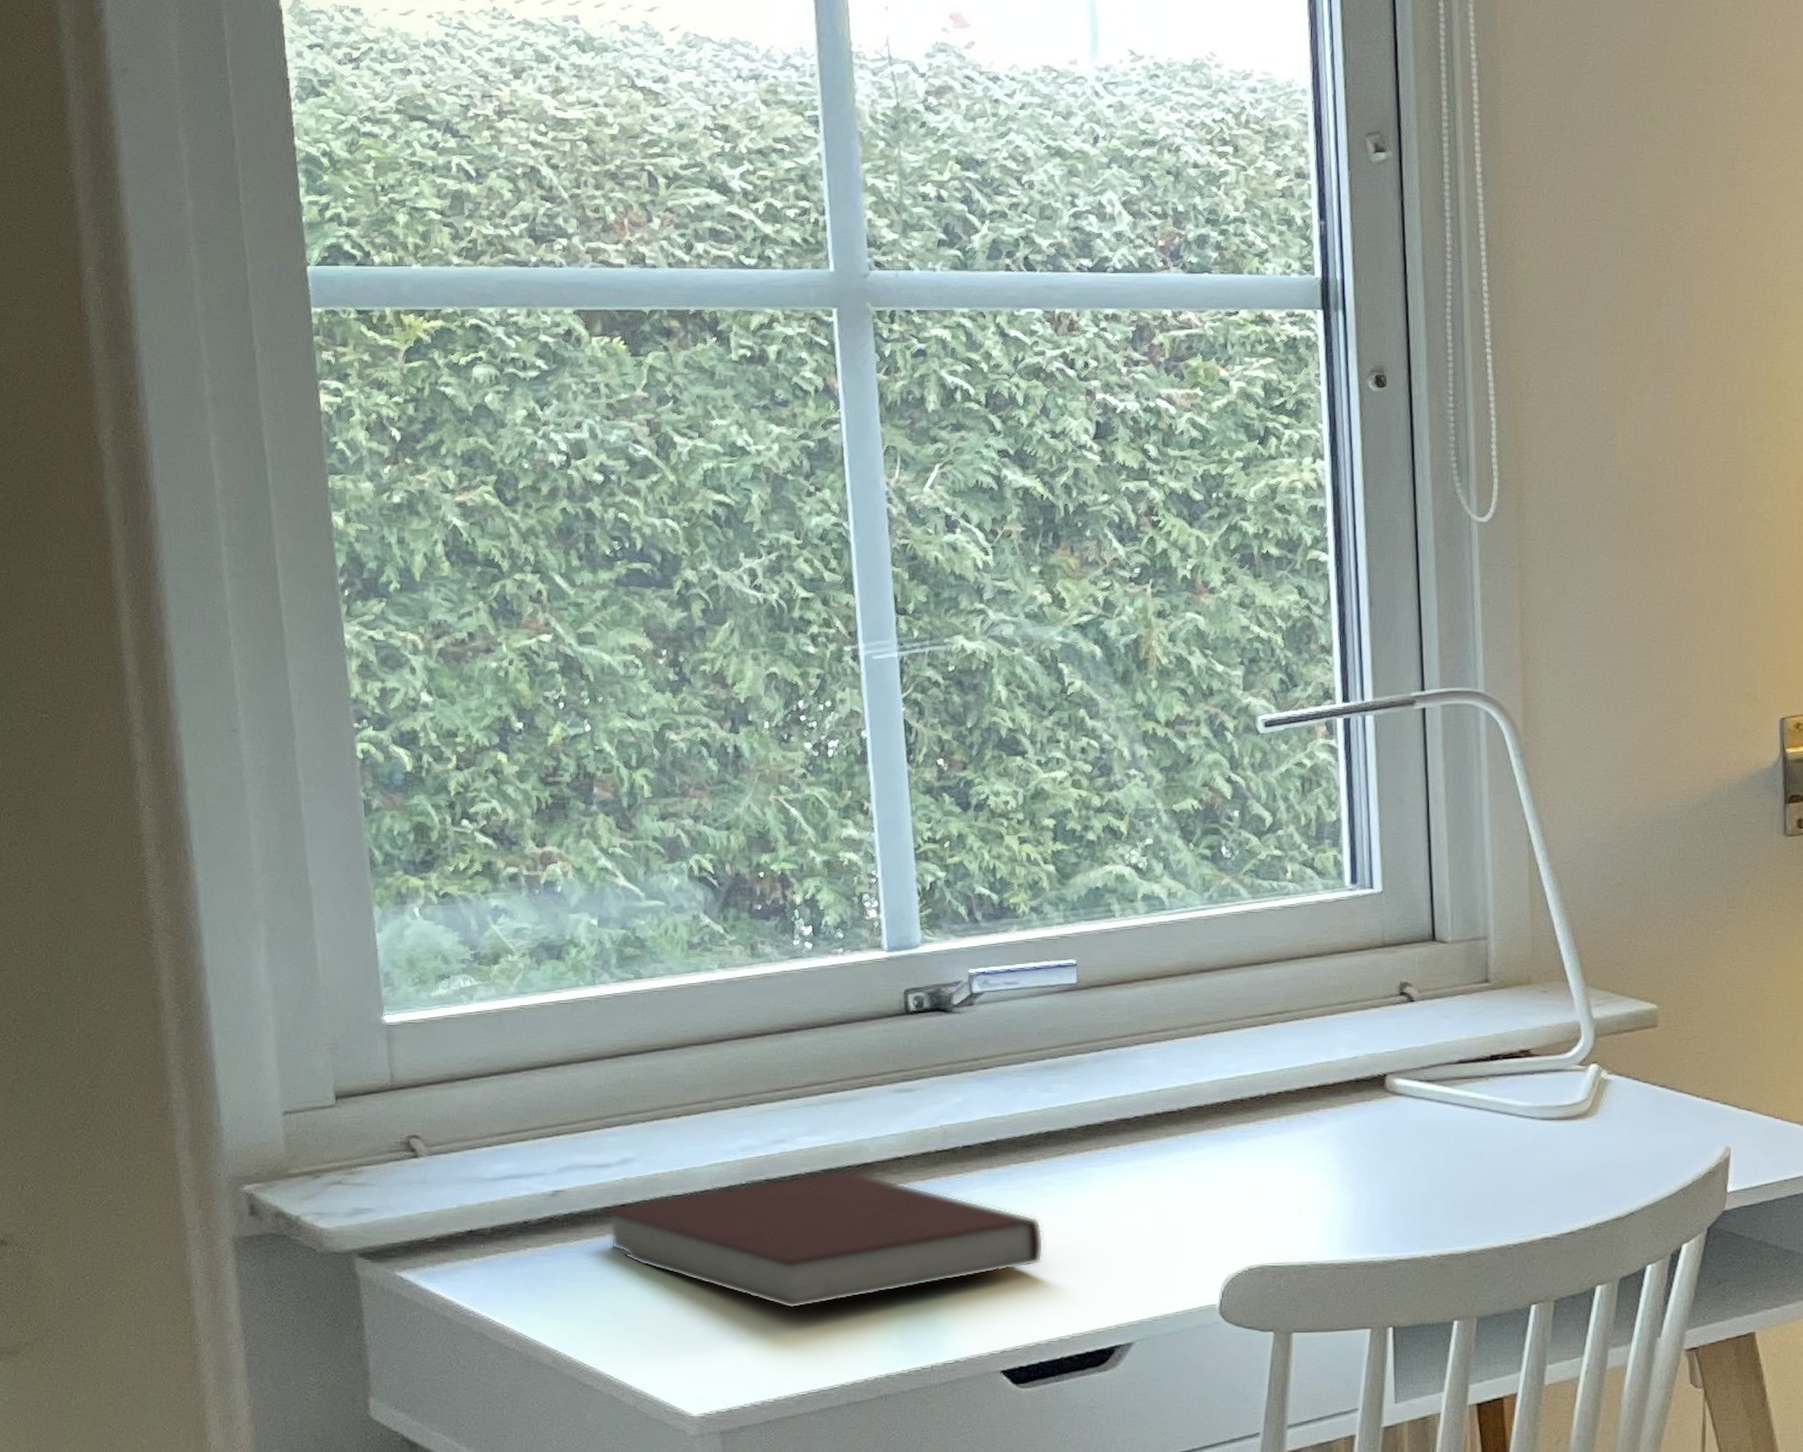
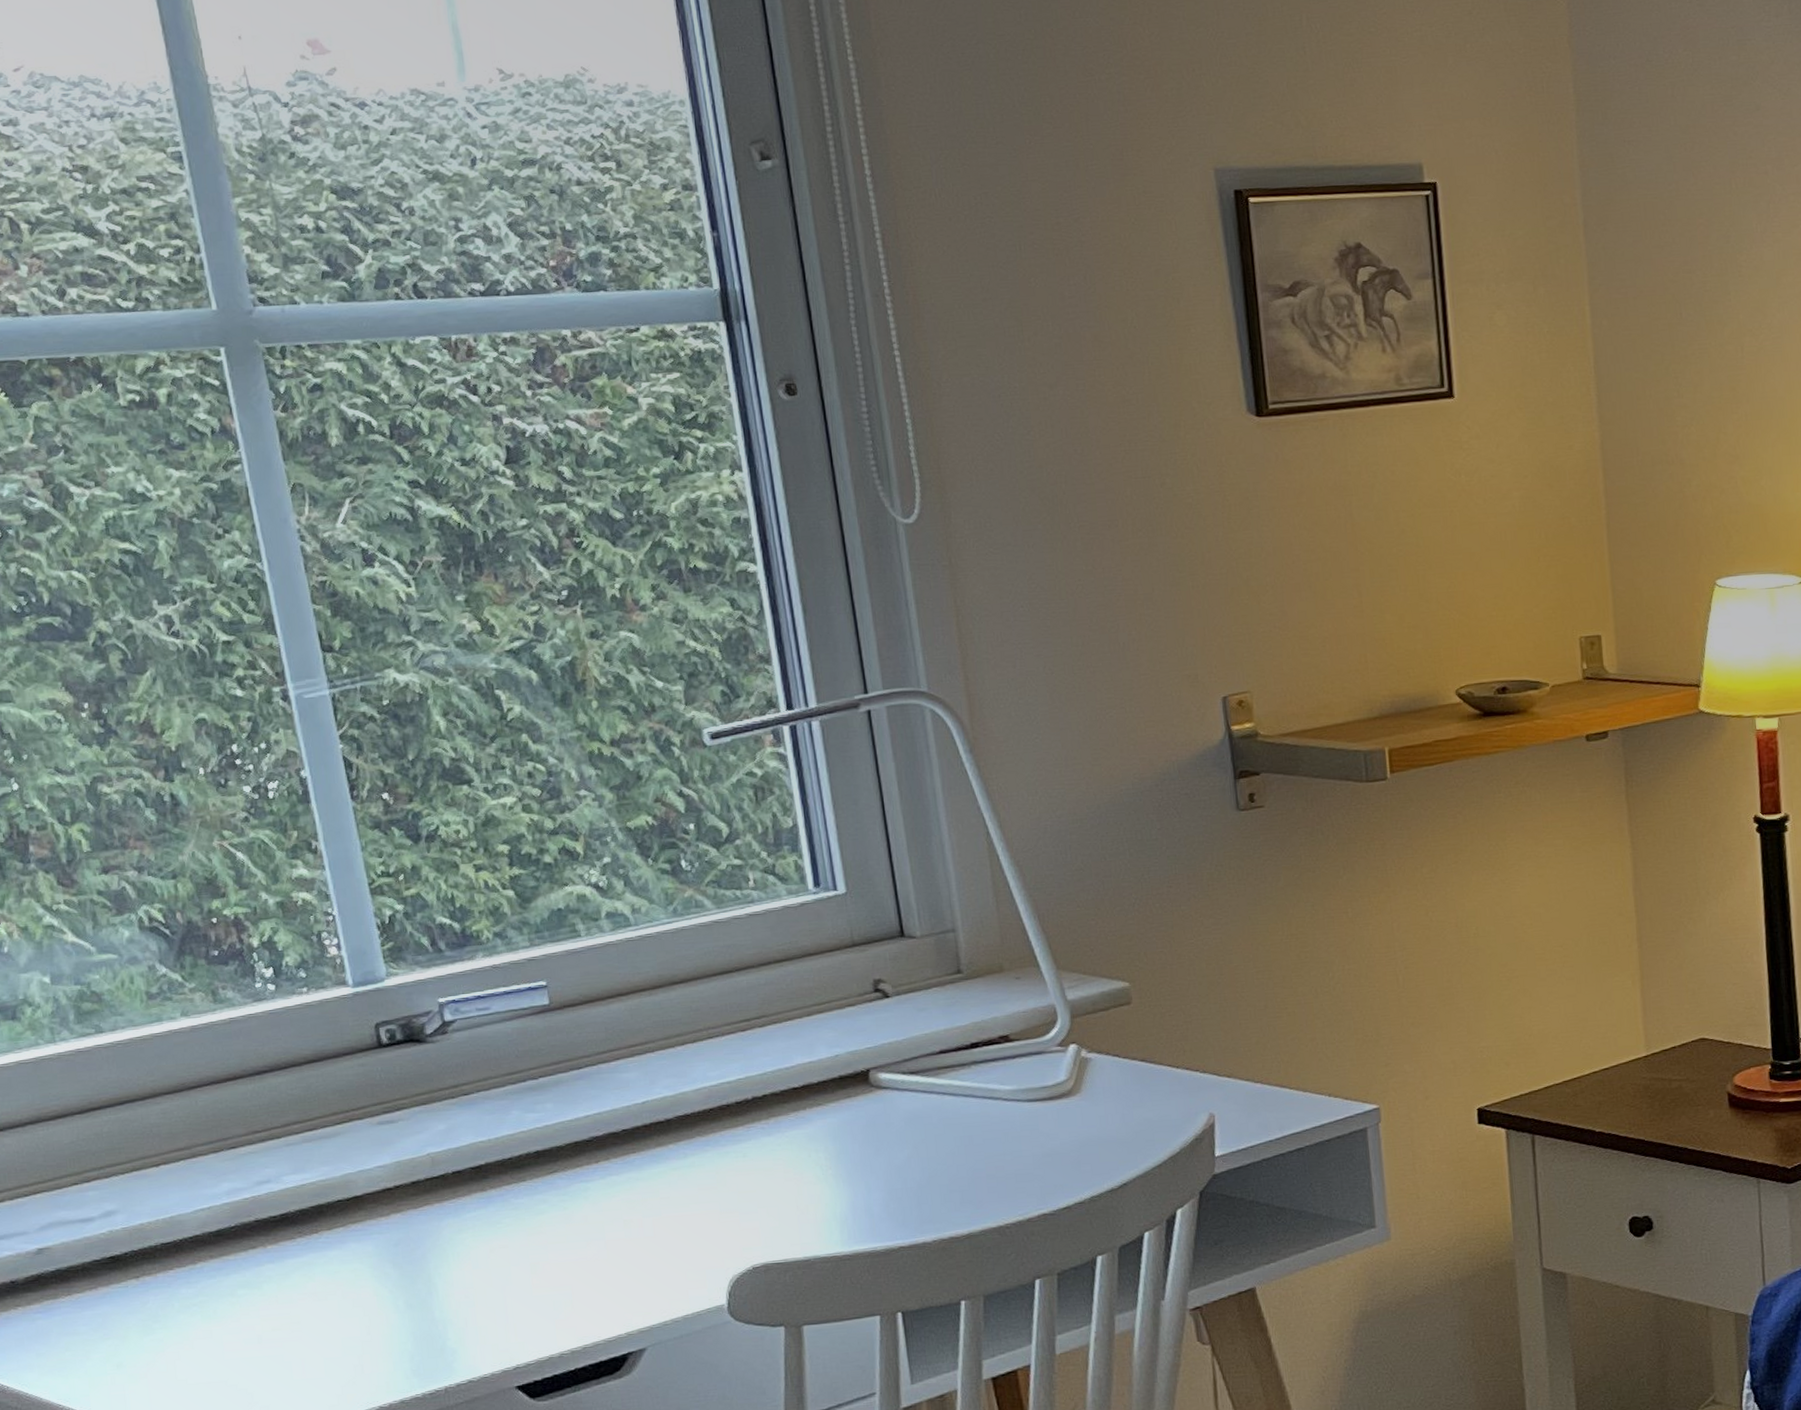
notebook: present [600,1170,1044,1309] -> none [89,1204,546,1345]

